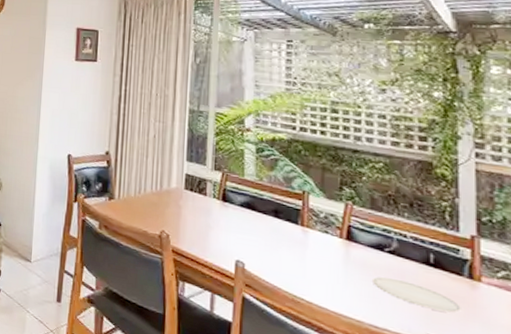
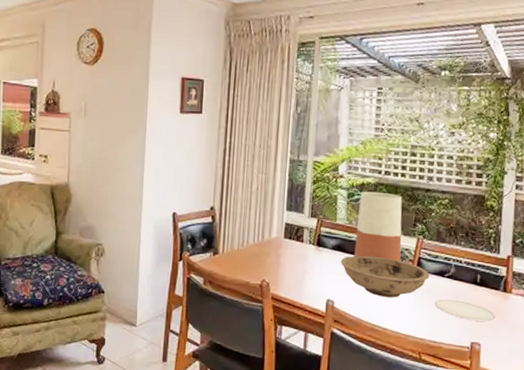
bowl: none [251,215,364,269] -> present [341,255,430,298]
vase: none [267,147,326,228] -> present [354,191,403,262]

